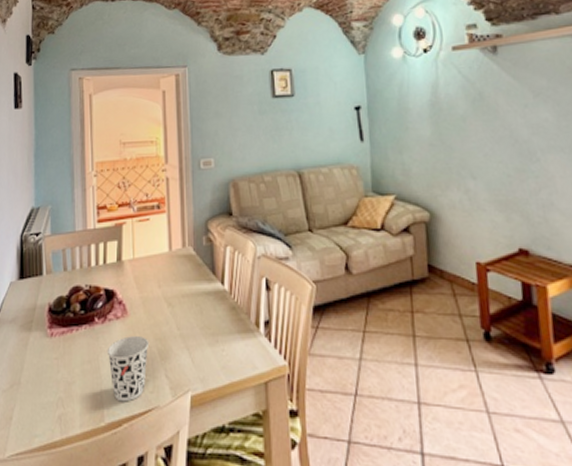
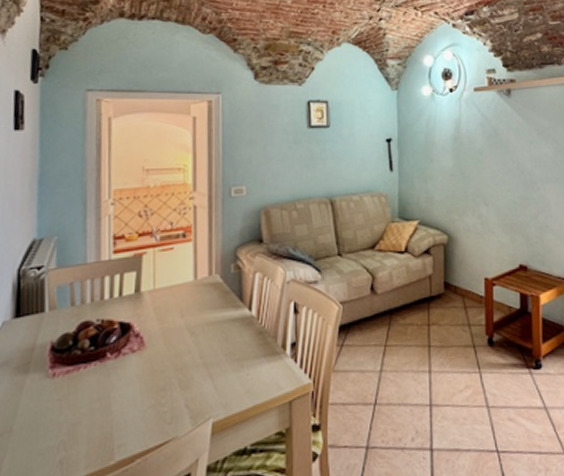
cup: present [107,336,150,402] -> none [119,368,169,437]

